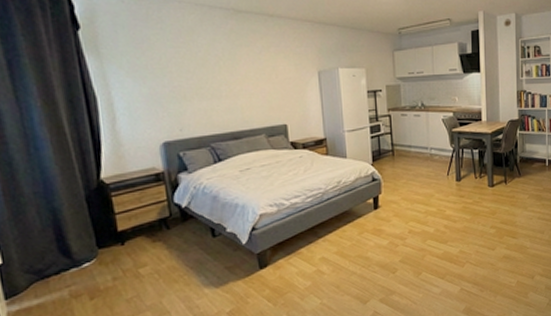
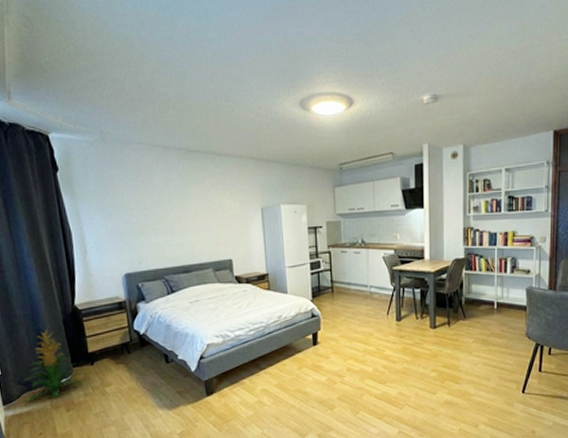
indoor plant: none [32,208,113,294] -> present [23,330,84,402]

